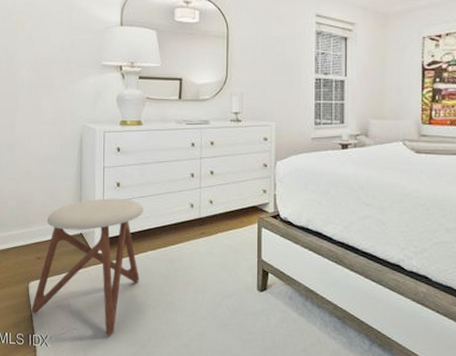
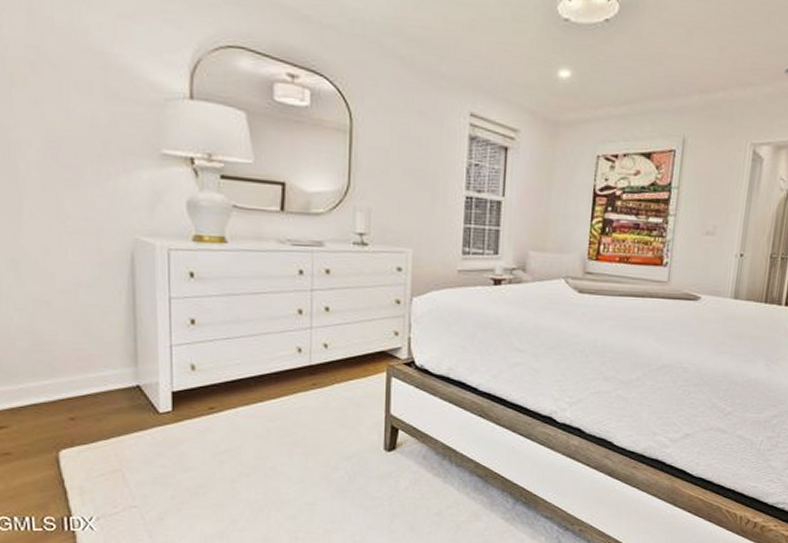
stool: present [31,198,144,336] -> none [64,339,232,512]

